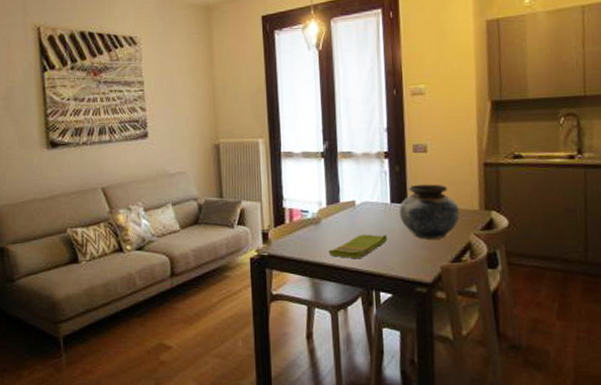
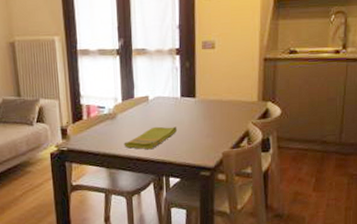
vase: present [399,184,460,239] -> none [188,78,241,129]

